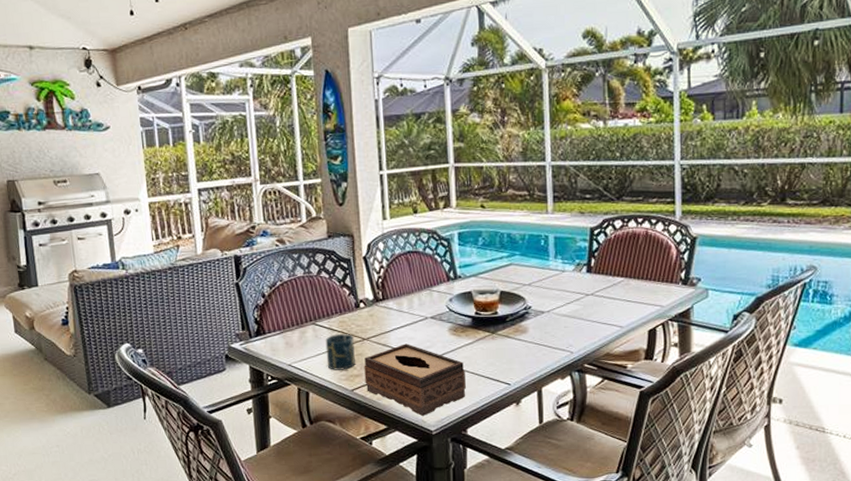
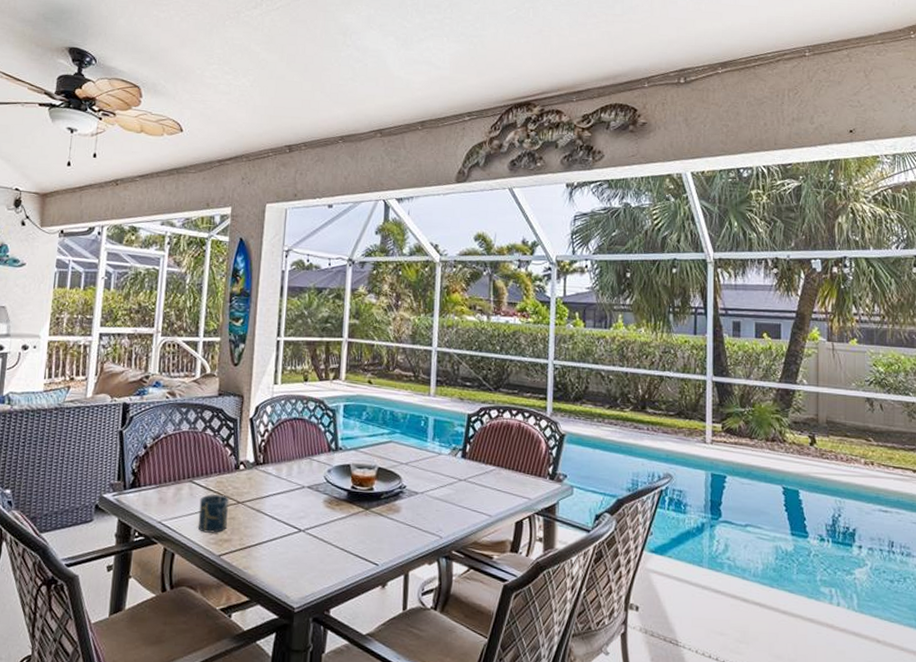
tissue box: present [364,343,466,416] -> none [233,511,335,591]

